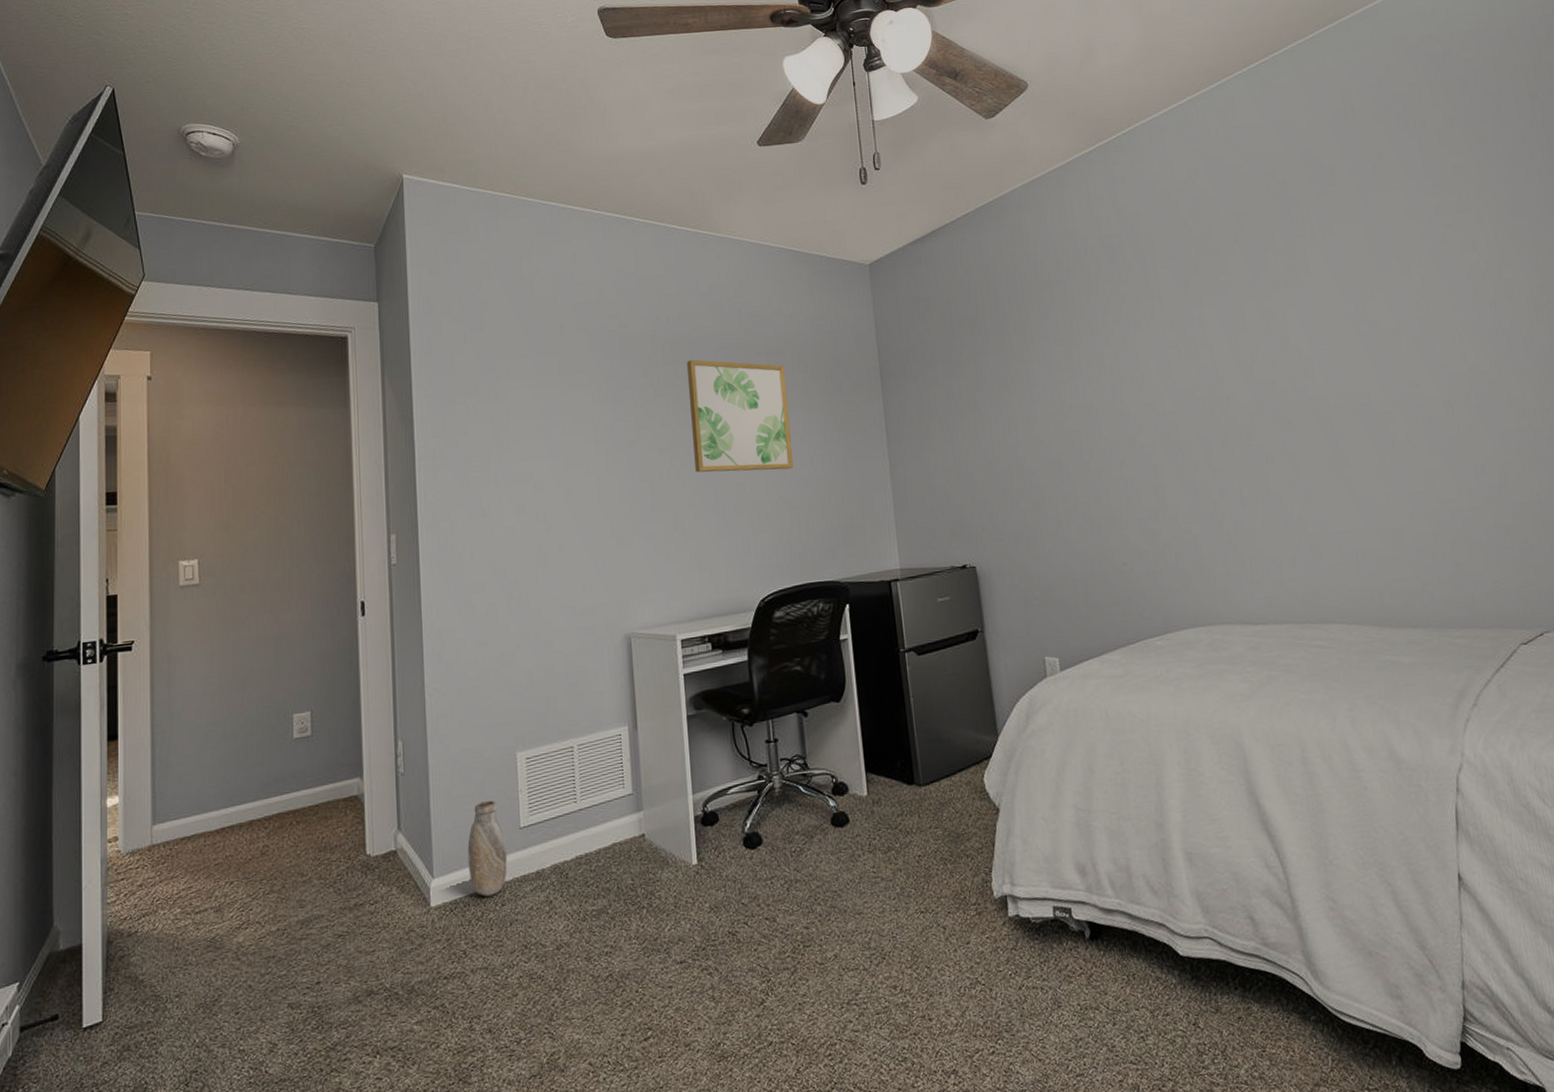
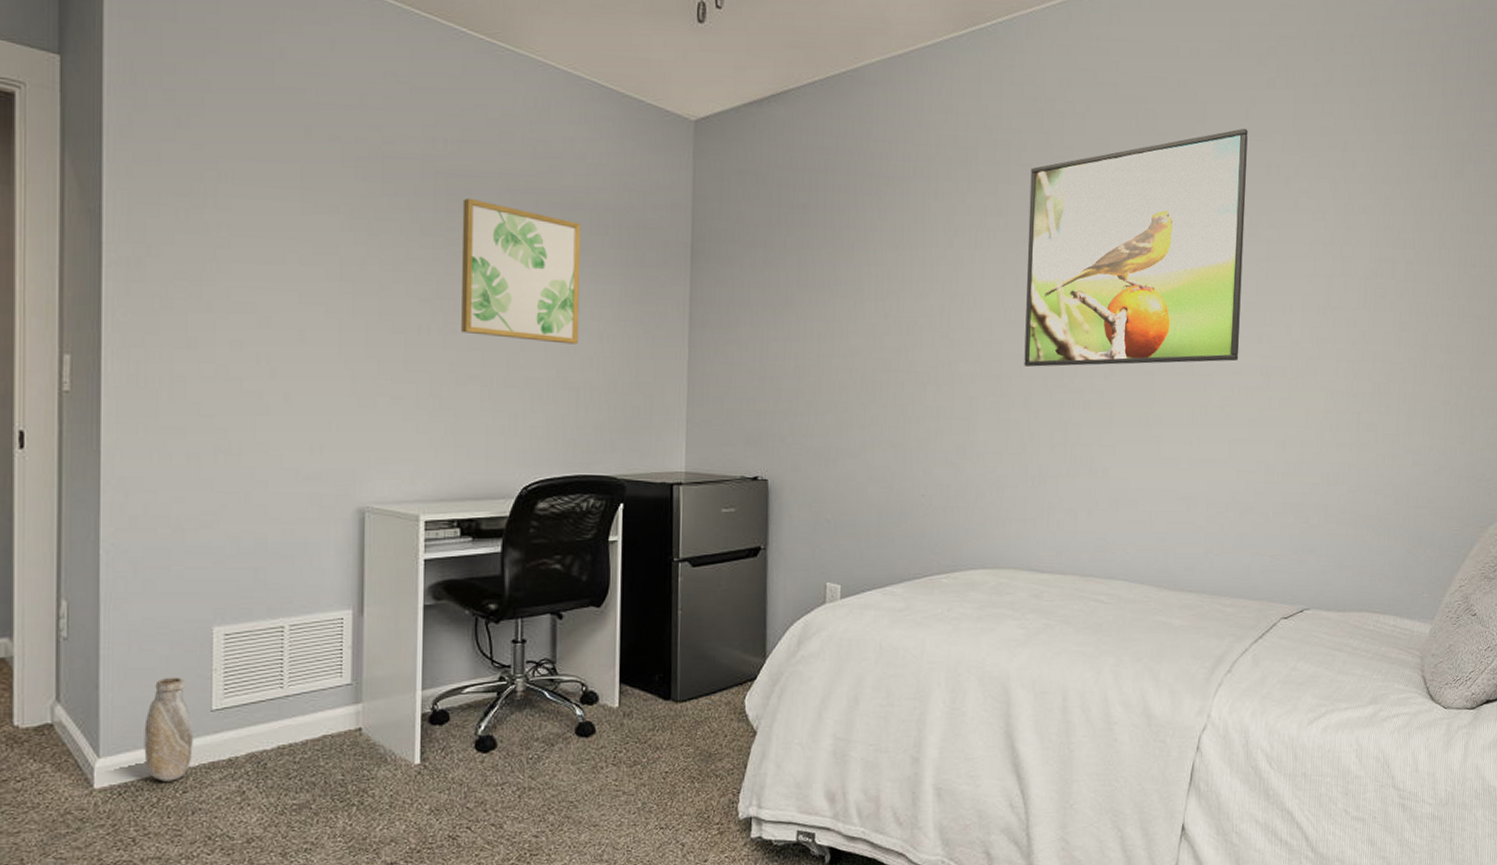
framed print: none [1175,180,1417,430] -> present [1024,128,1248,367]

